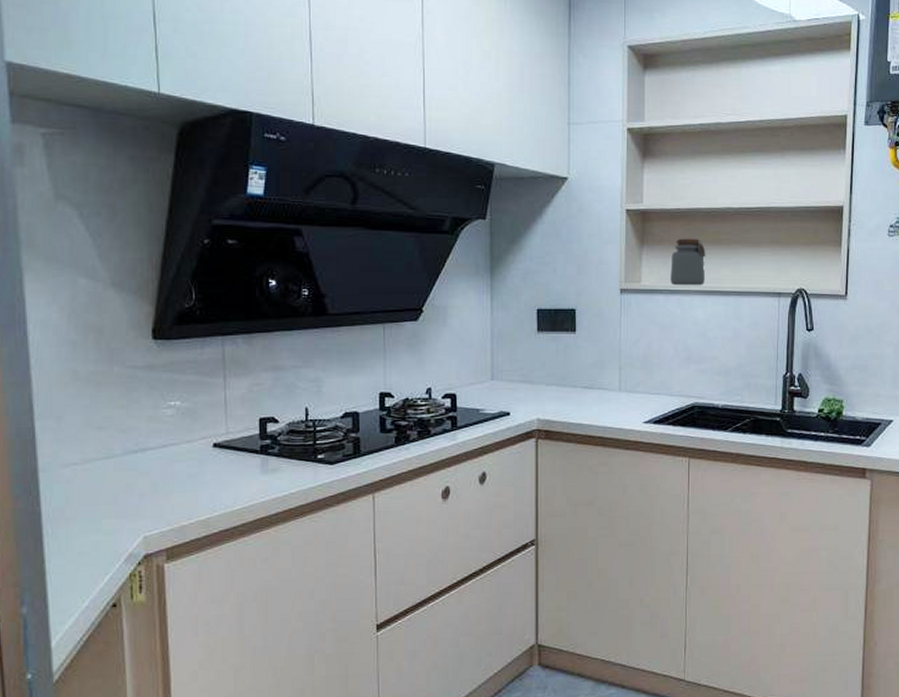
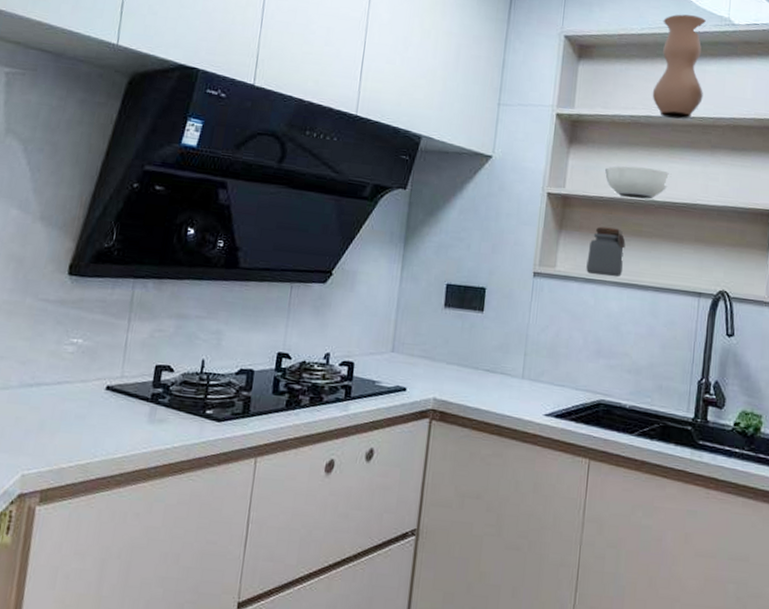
bowl: none [681,175,745,208] -> present [605,166,672,200]
vase: none [720,14,770,124] -> present [652,14,707,119]

